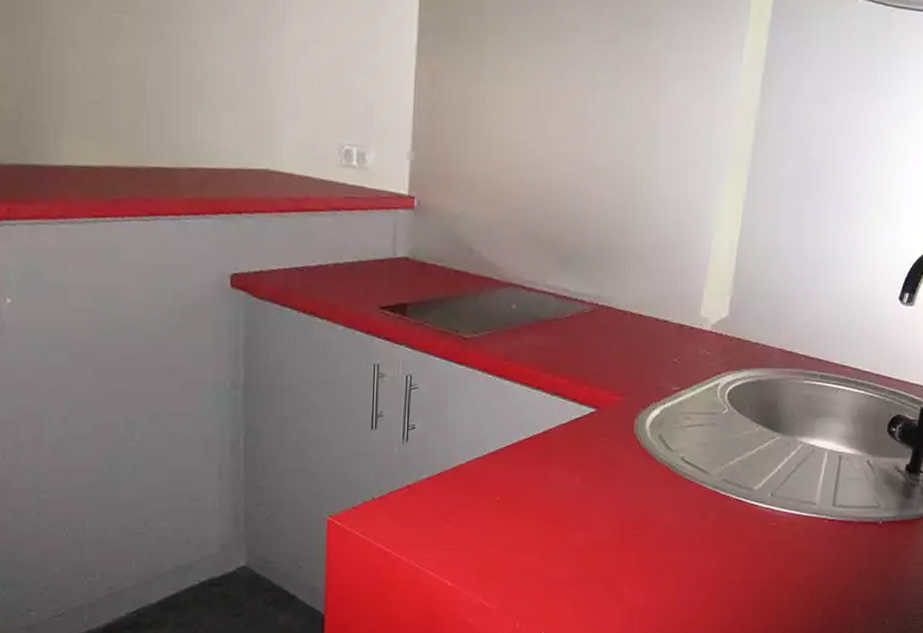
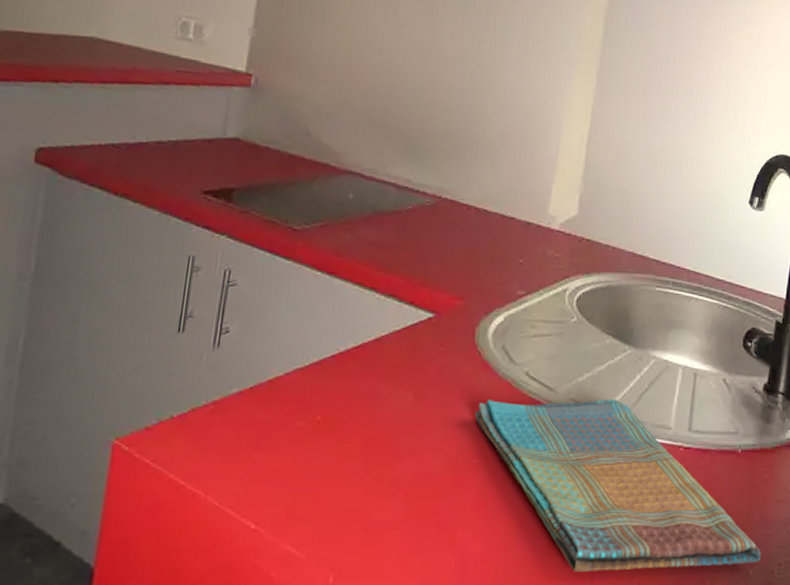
dish towel: none [635,479,897,620] -> present [474,398,761,572]

